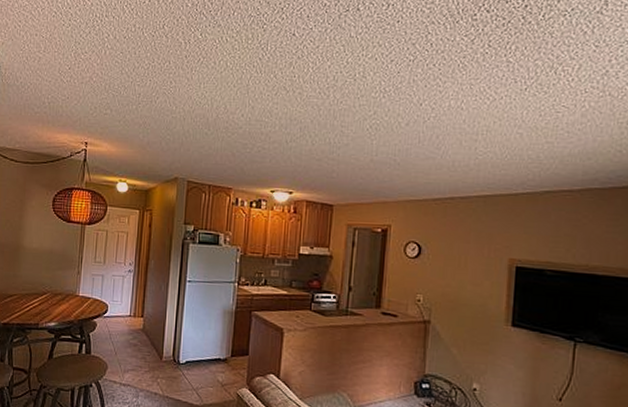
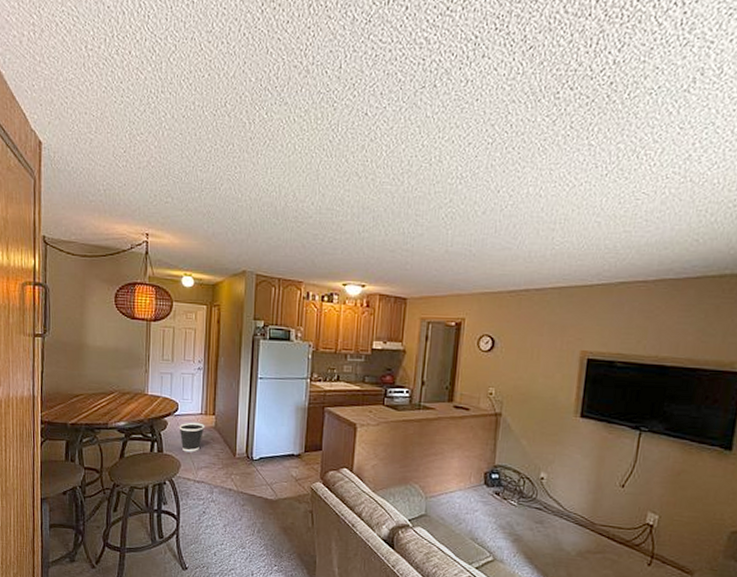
wastebasket: none [107,324,133,355] -> present [179,422,205,452]

